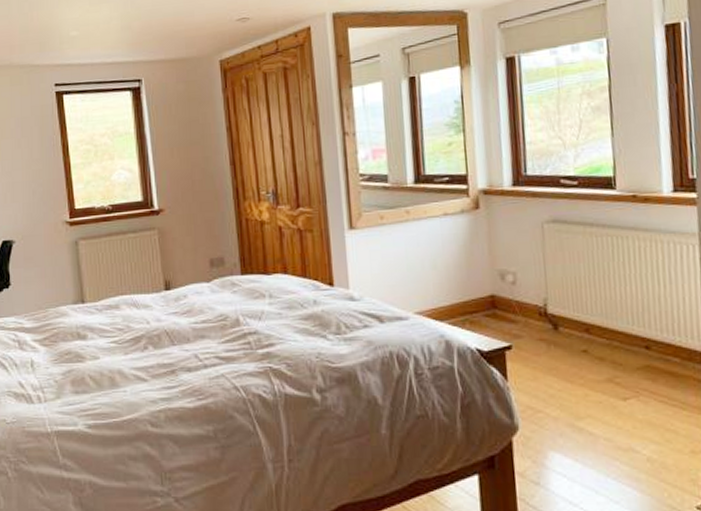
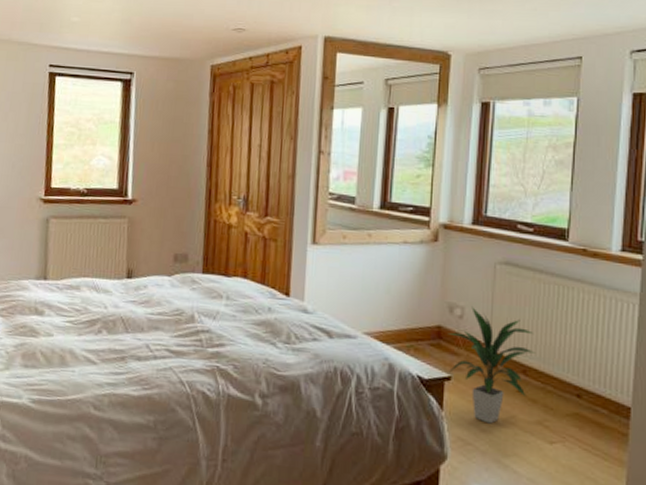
indoor plant: none [504,271,596,388] -> present [449,307,535,424]

